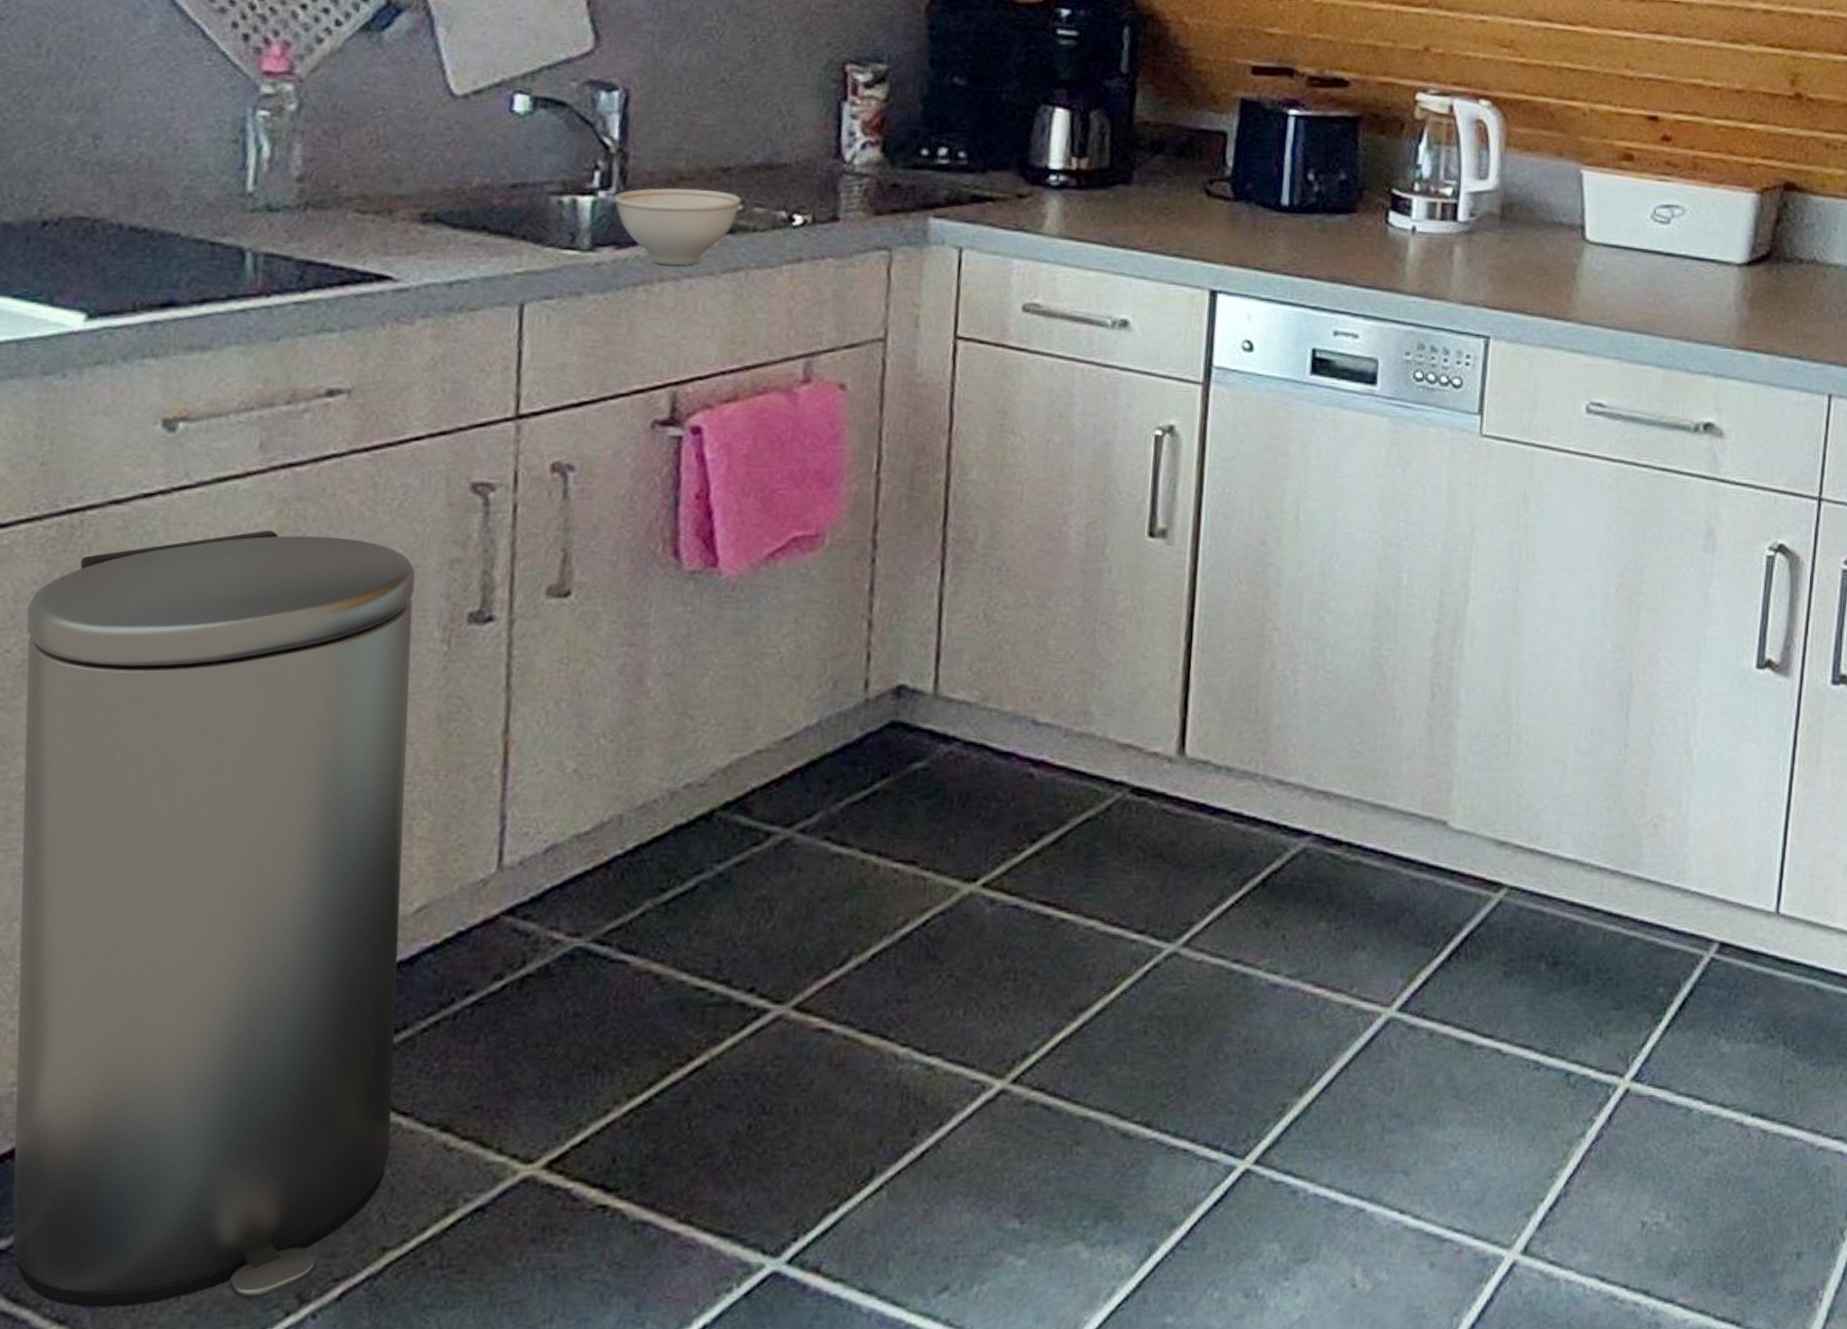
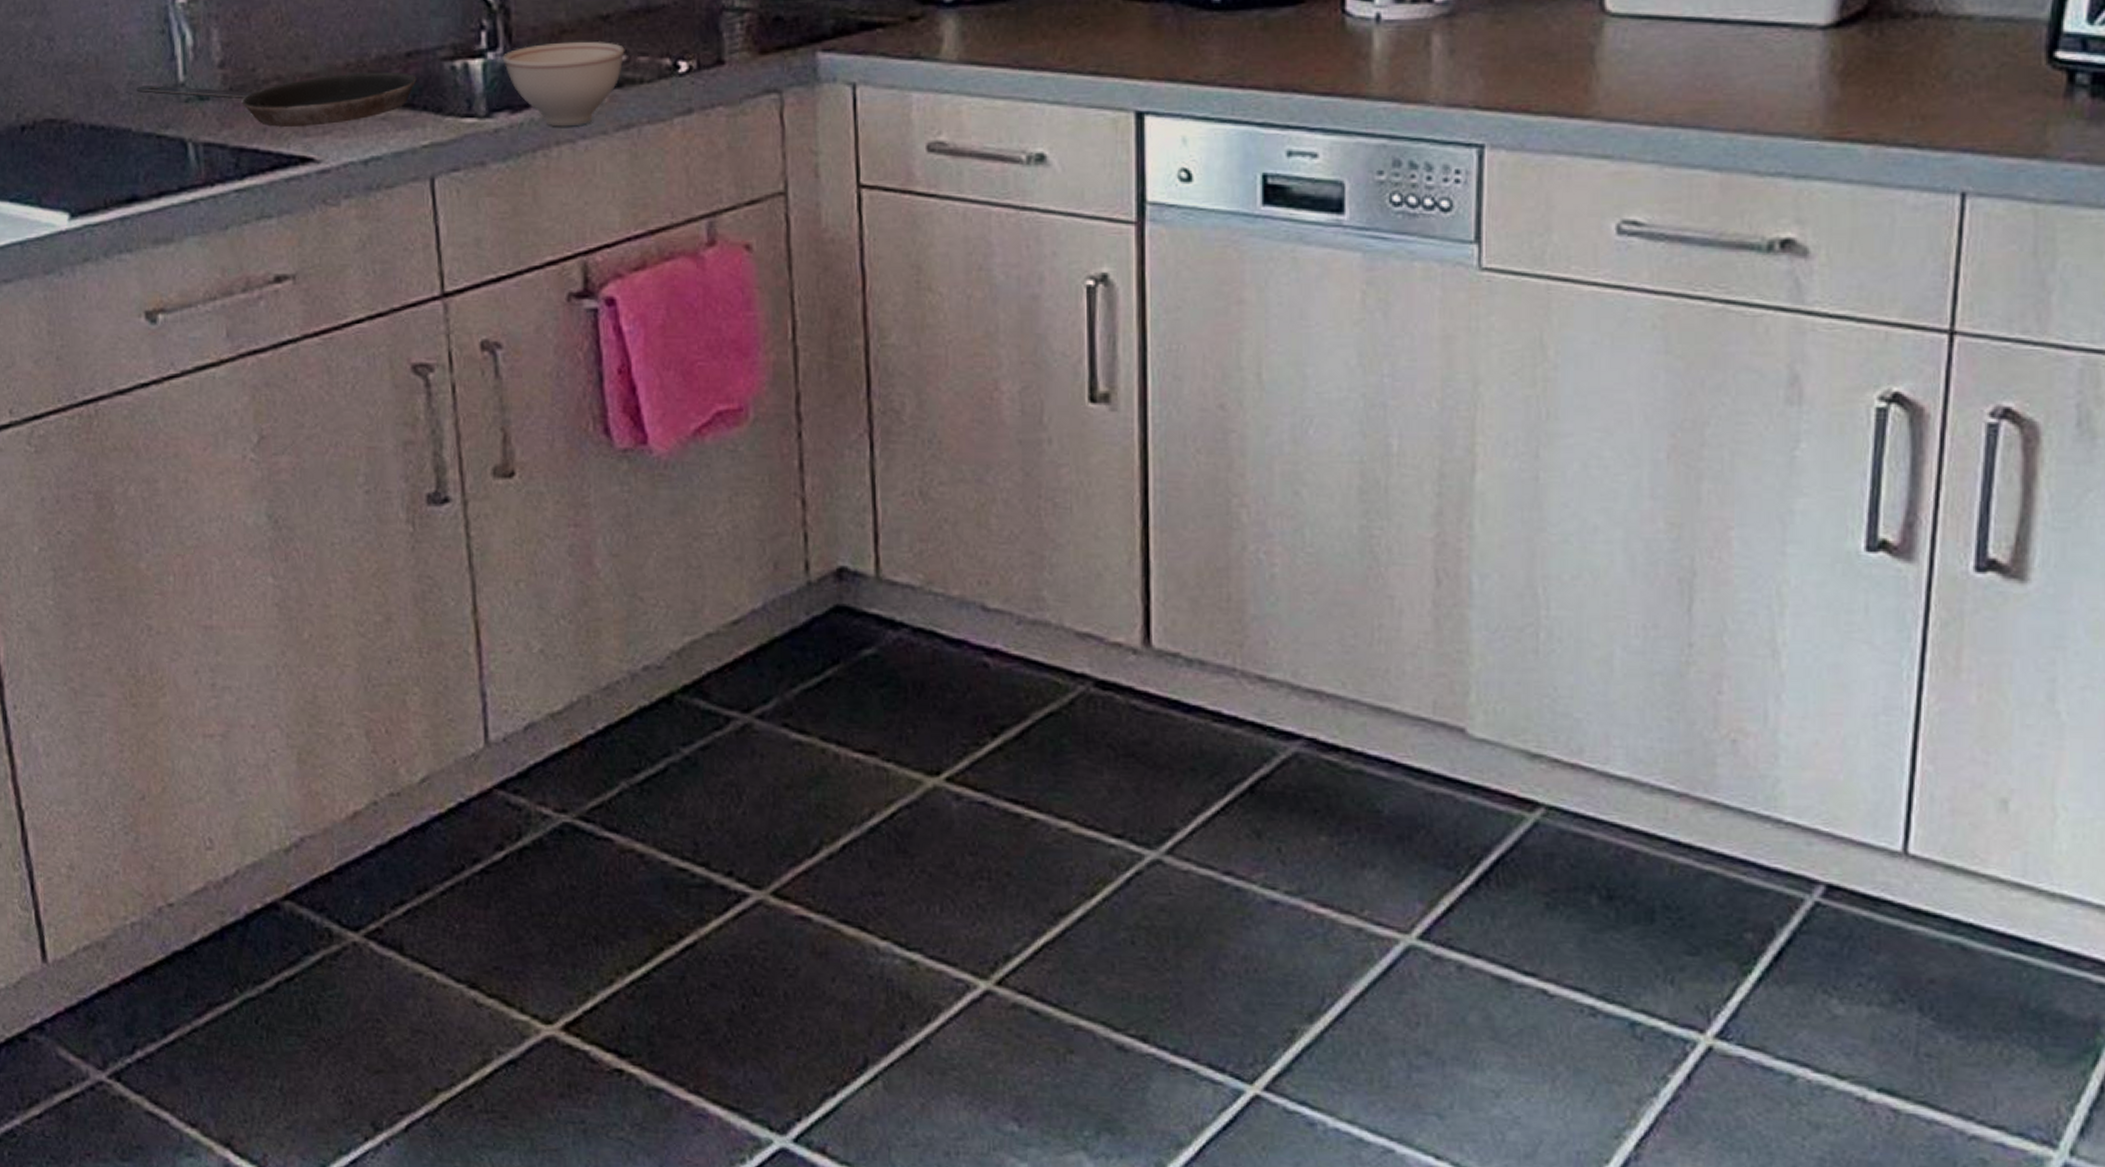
pedal bin: present [12,530,416,1308] -> none [67,417,429,1123]
frying pan: none [193,192,520,246] -> present [136,71,417,127]

